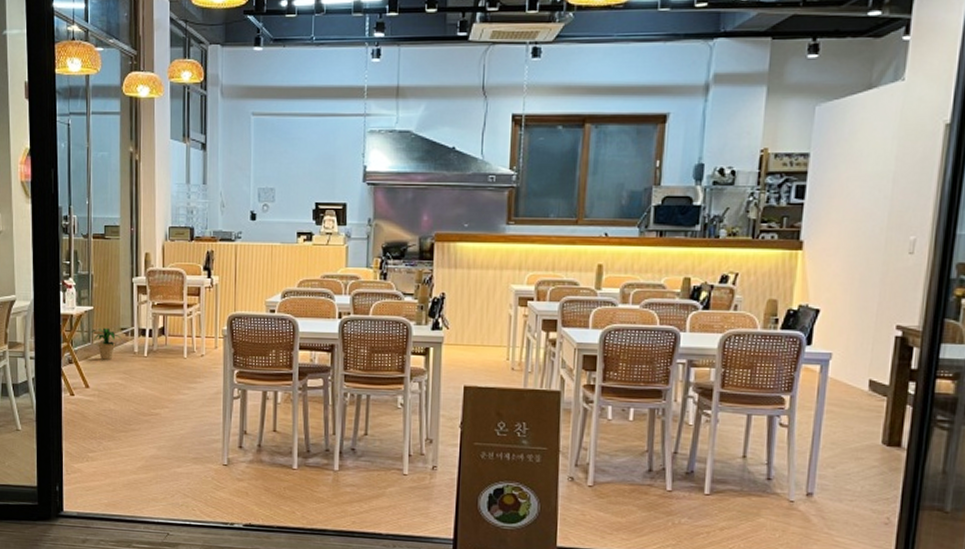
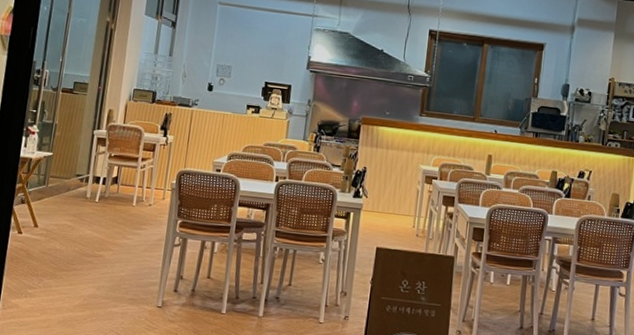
potted plant: present [90,327,122,360] -> none [47,173,77,203]

